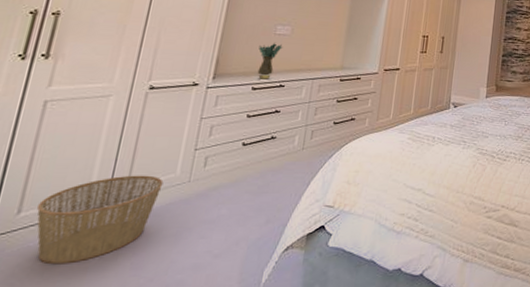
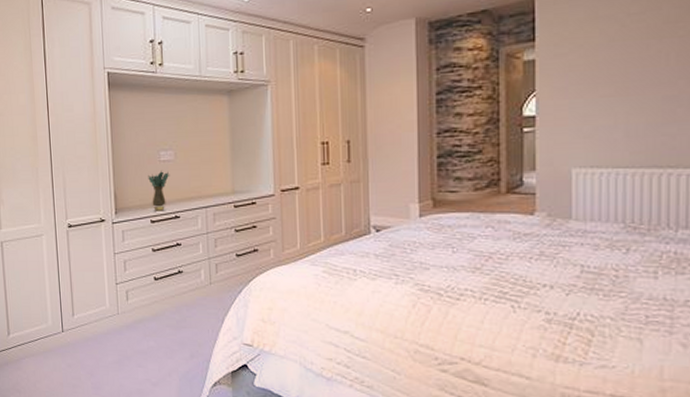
basket: present [36,175,164,265] -> none [19,306,99,379]

